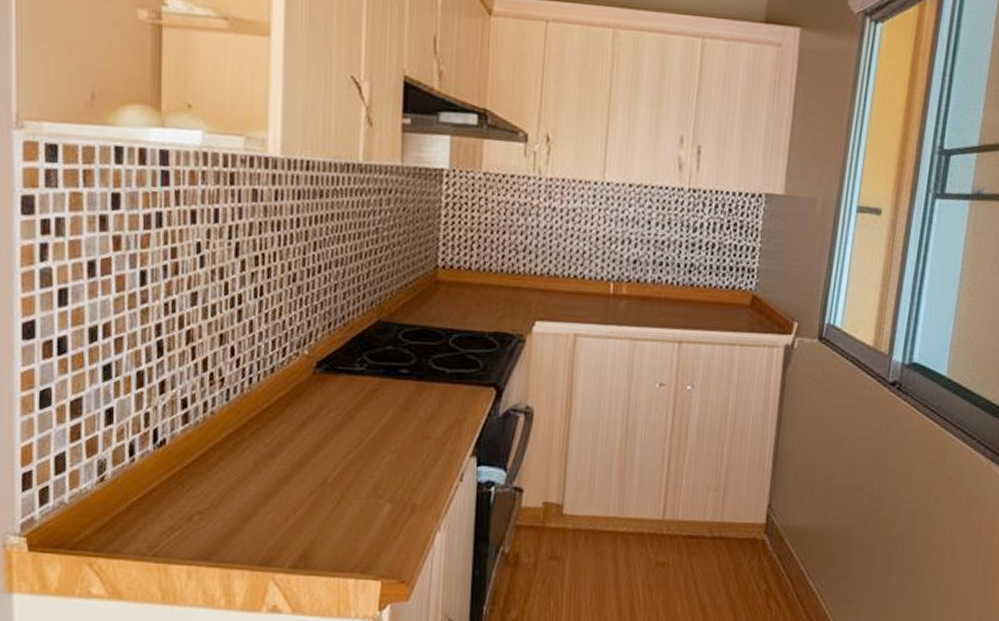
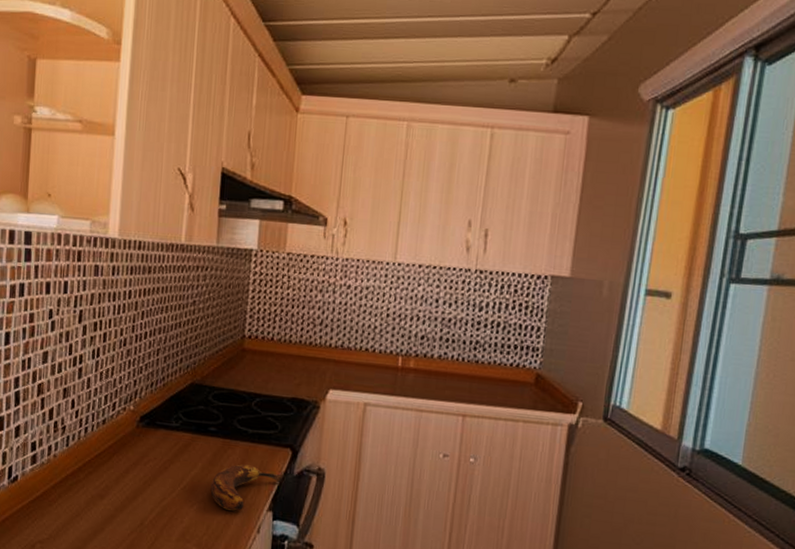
banana: none [404,408,488,459] -> present [210,464,284,511]

